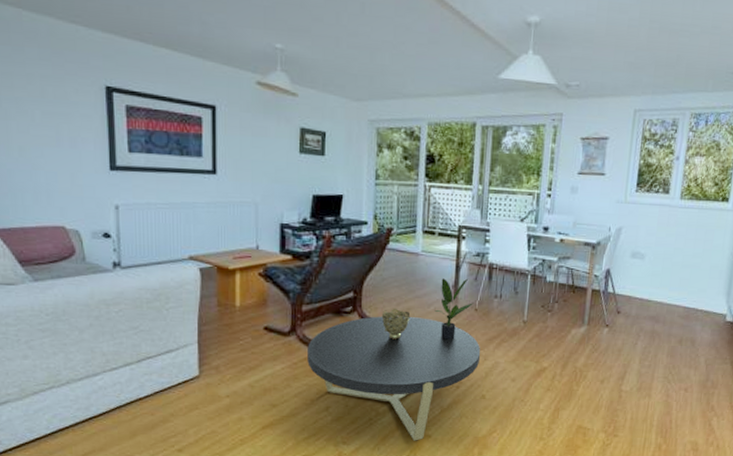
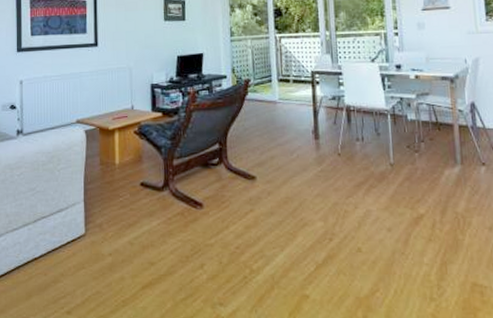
coffee table: present [307,315,481,441] -> none [180,165,351,302]
decorative bowl: present [381,309,411,340] -> none [247,158,275,190]
potted plant: present [434,278,474,340] -> none [298,122,336,188]

